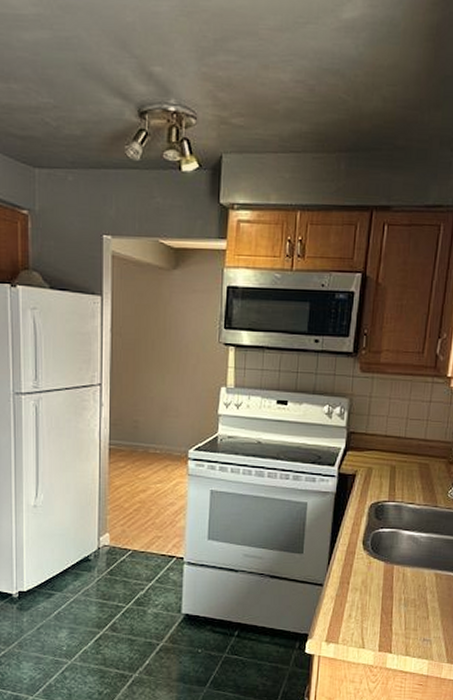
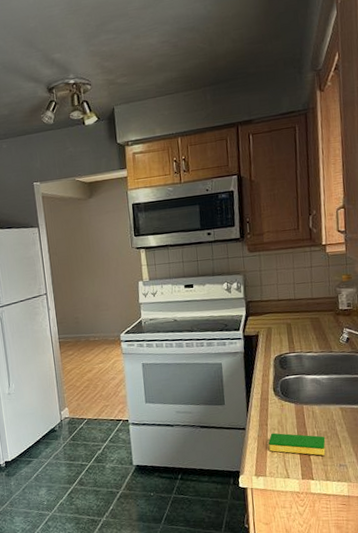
dish sponge: none [345,593,413,626] -> present [268,433,326,456]

